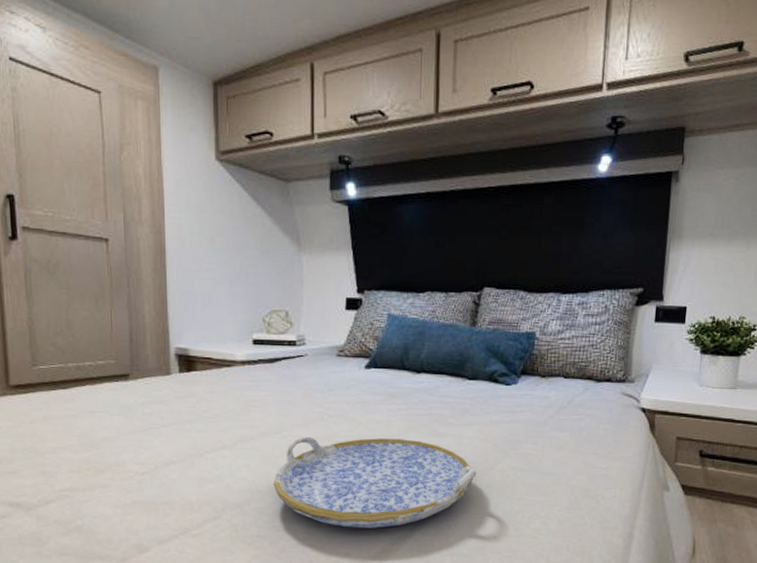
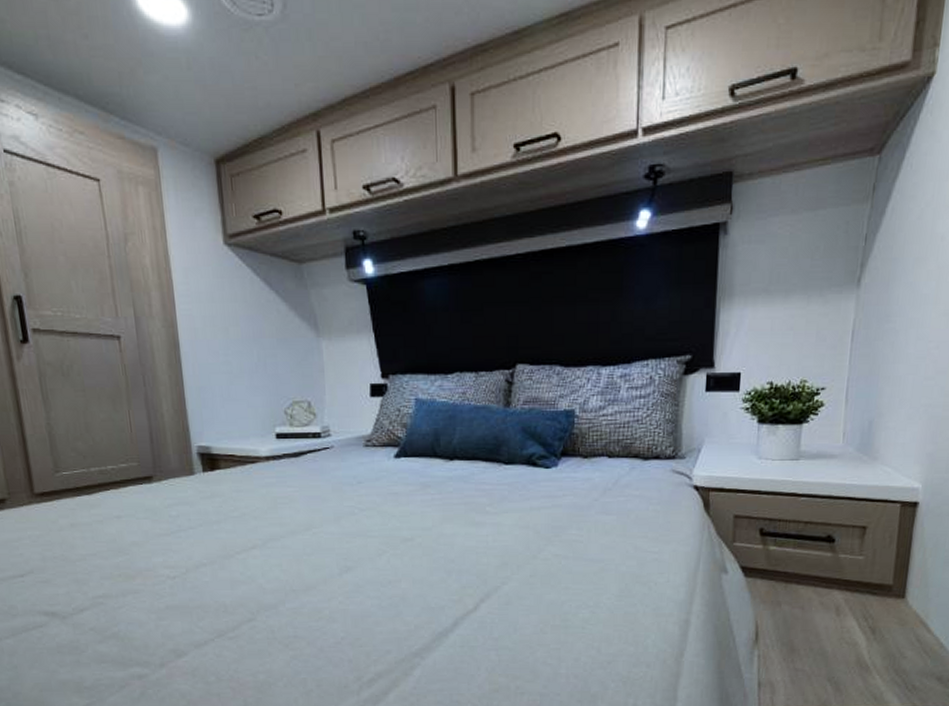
serving tray: present [273,436,477,528] -> none [307,530,519,625]

